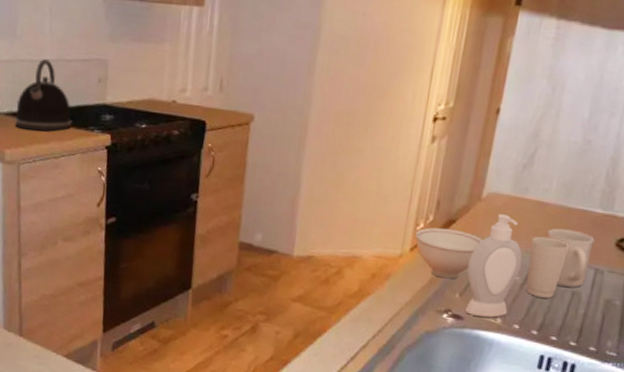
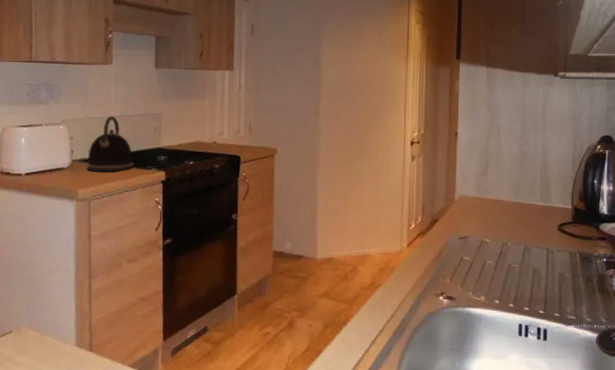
bowl: present [415,227,482,279] -> none [409,226,460,267]
soap bottle: present [465,214,523,318] -> none [453,212,492,296]
cup: present [525,236,569,299] -> none [496,227,524,276]
mug: present [546,228,595,288] -> none [507,219,542,266]

